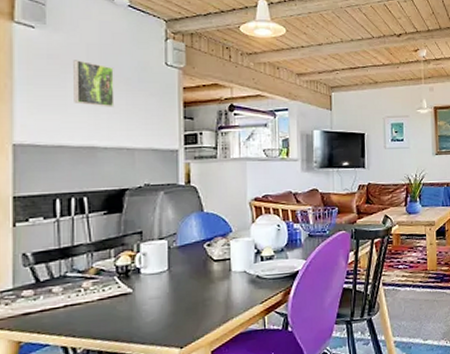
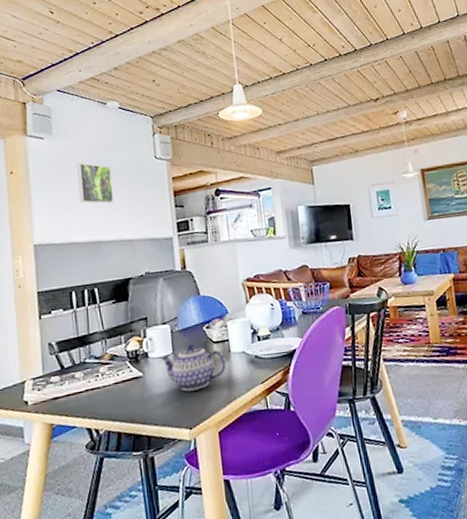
teapot: none [153,260,226,310] -> present [159,343,227,392]

